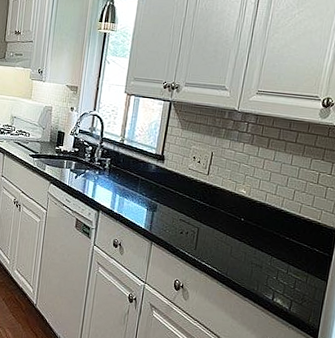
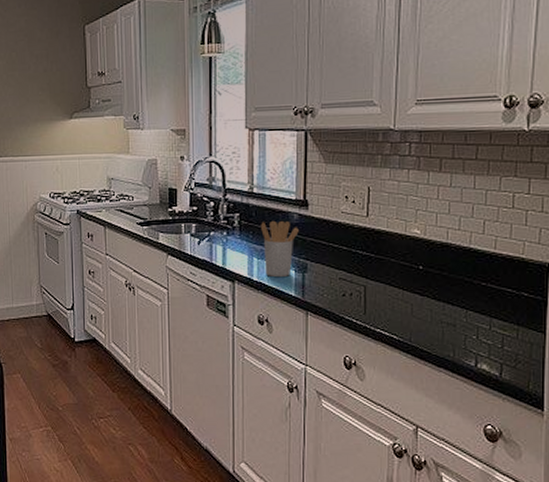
utensil holder: none [124,167,155,213] -> present [261,220,299,278]

